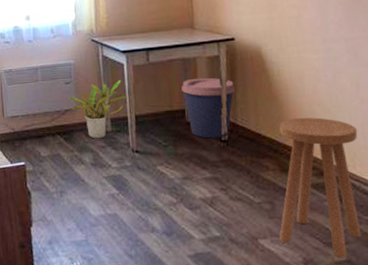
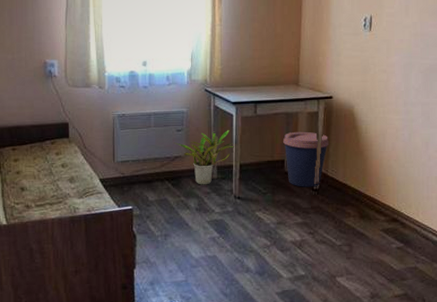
stool: present [279,118,361,259] -> none [354,171,423,293]

